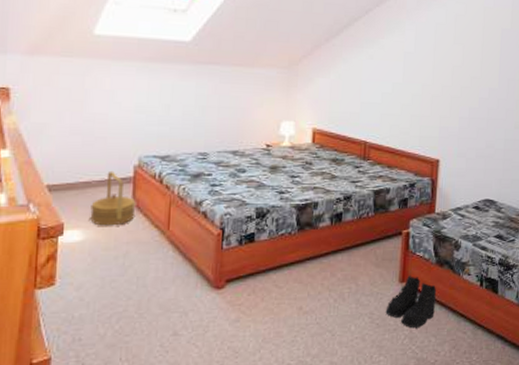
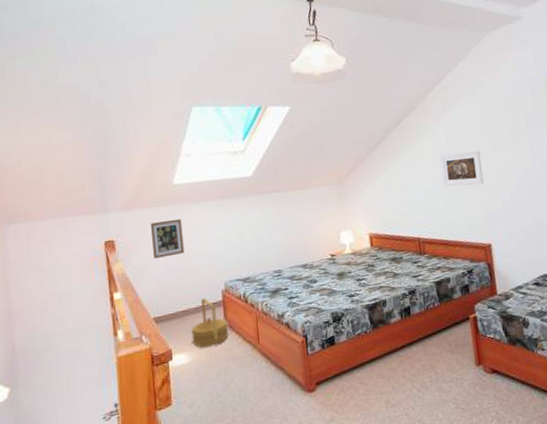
picture frame: none [57,75,98,118] -> present [150,218,185,259]
boots: present [385,276,437,329] -> none [468,358,517,409]
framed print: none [403,57,448,95] -> present [440,150,484,187]

